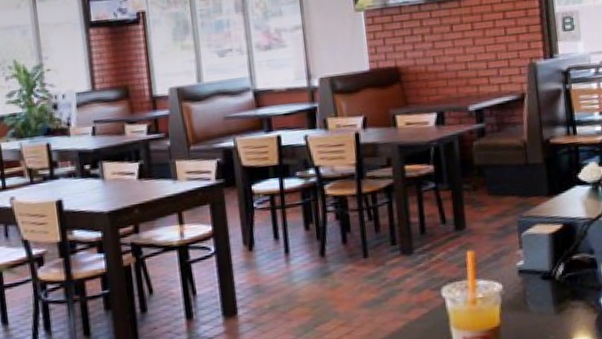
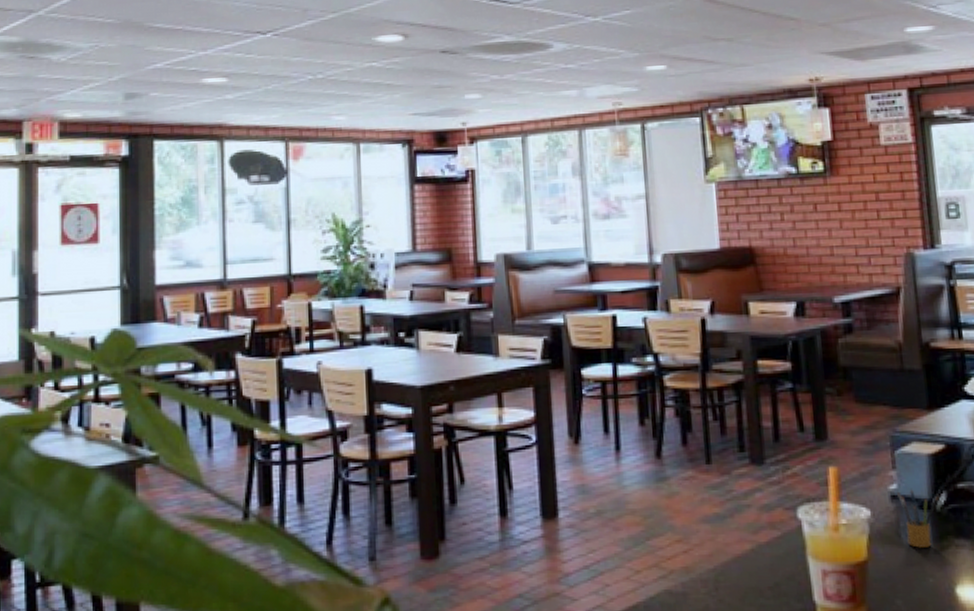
pencil box: none [524,264,558,312] -> present [897,489,939,548]

